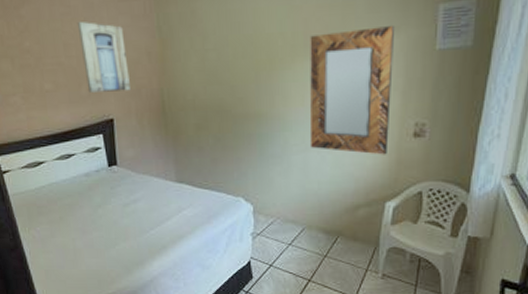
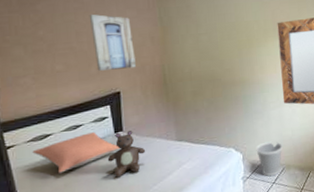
pillow: none [27,164,114,205] -> present [32,132,120,173]
teddy bear: none [101,164,142,216] -> present [107,130,146,178]
wastebasket: none [270,194,304,237] -> present [256,141,283,177]

